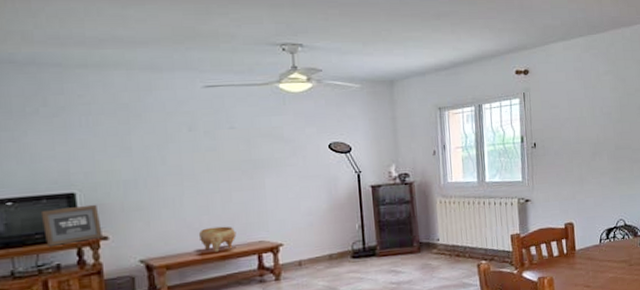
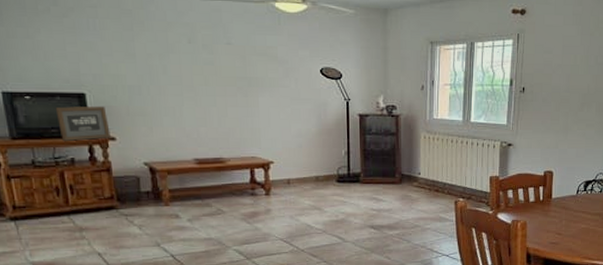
decorative bowl: present [198,226,237,254] -> none [196,139,231,164]

